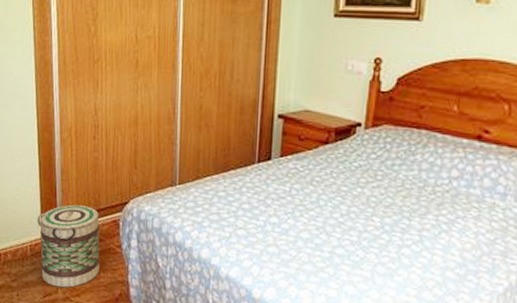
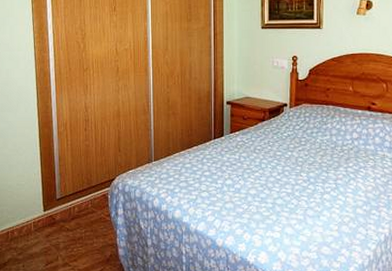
basket: present [37,204,100,288] -> none [39,185,93,255]

